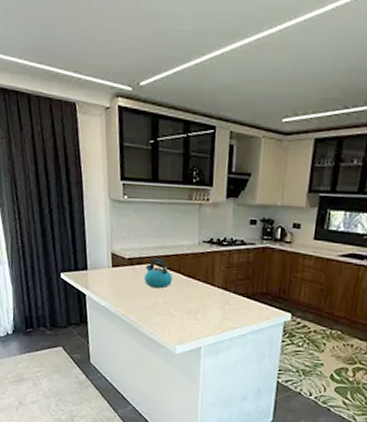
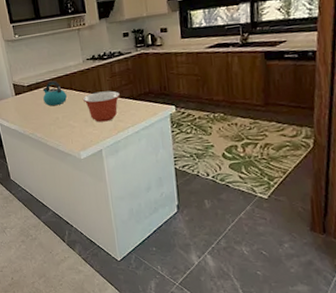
mixing bowl: none [189,281,233,317] -> present [82,90,120,122]

